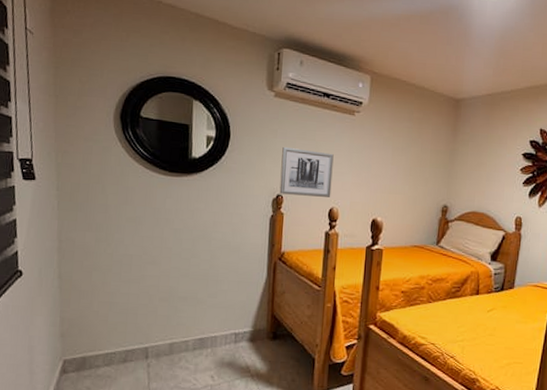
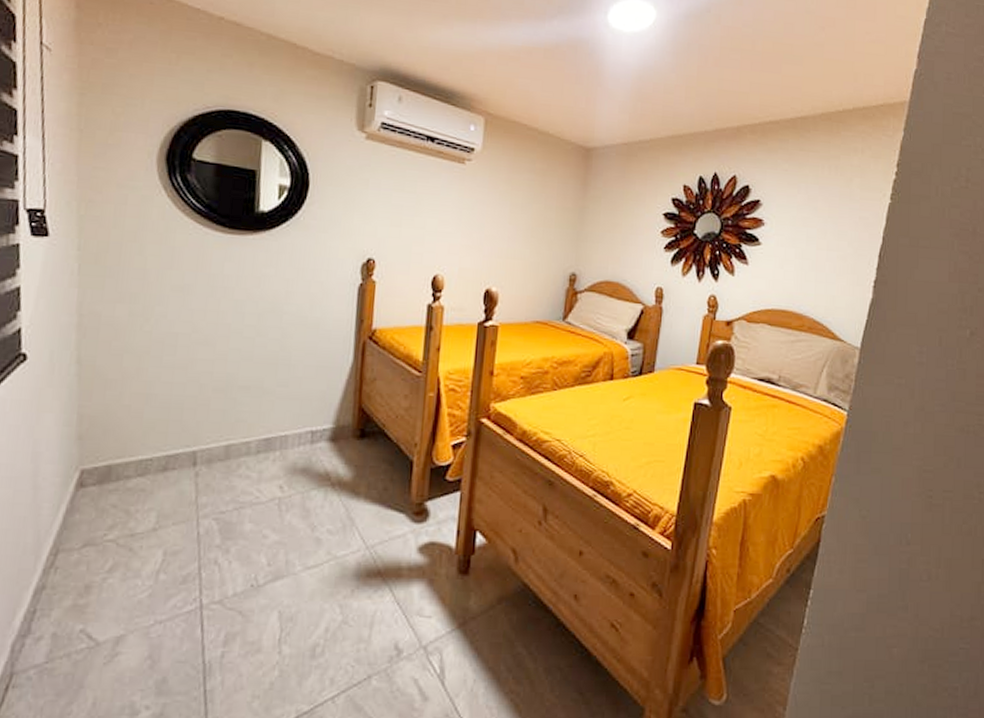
wall art: present [279,146,334,197] -> none [370,199,439,263]

